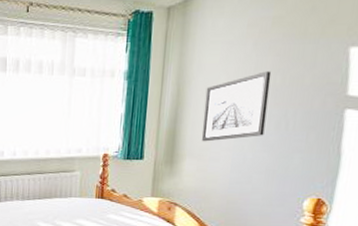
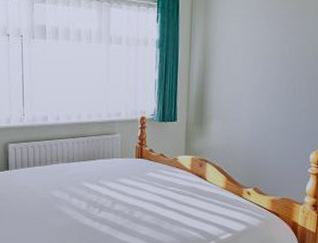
wall art: present [201,71,272,142] -> none [225,42,281,104]

